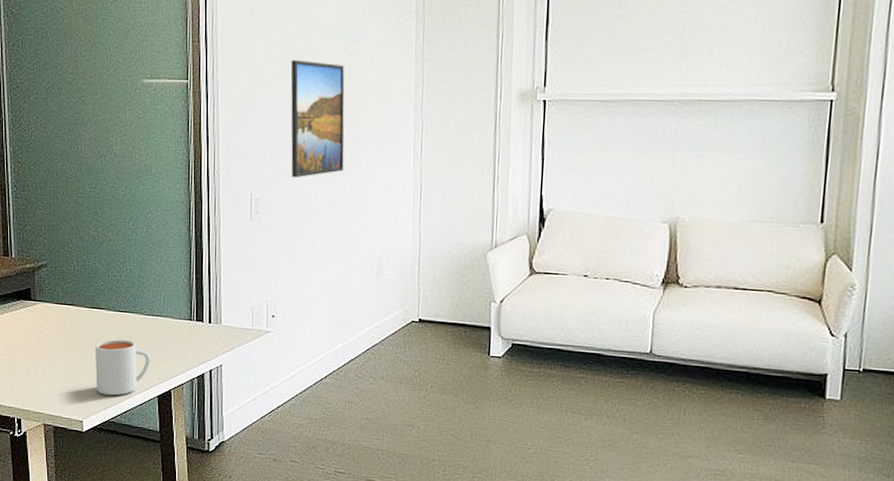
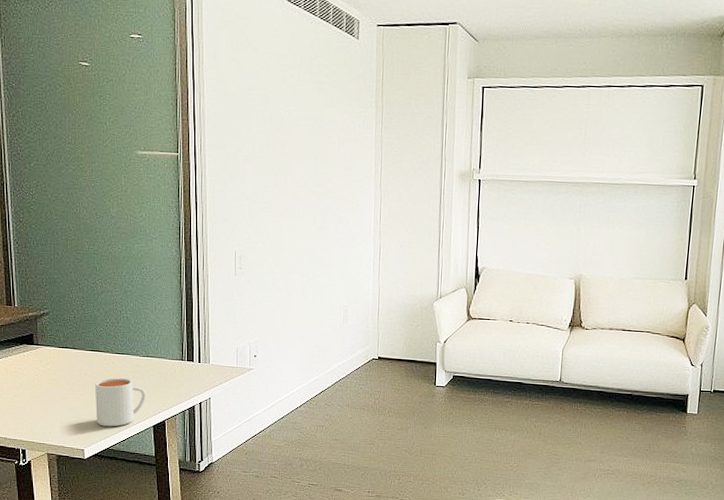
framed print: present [290,59,345,178] -> none [269,139,316,240]

